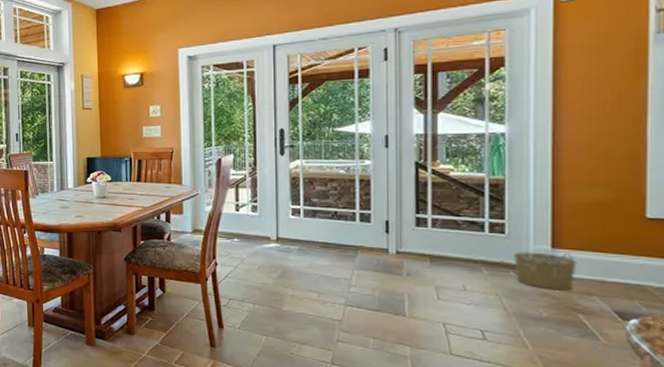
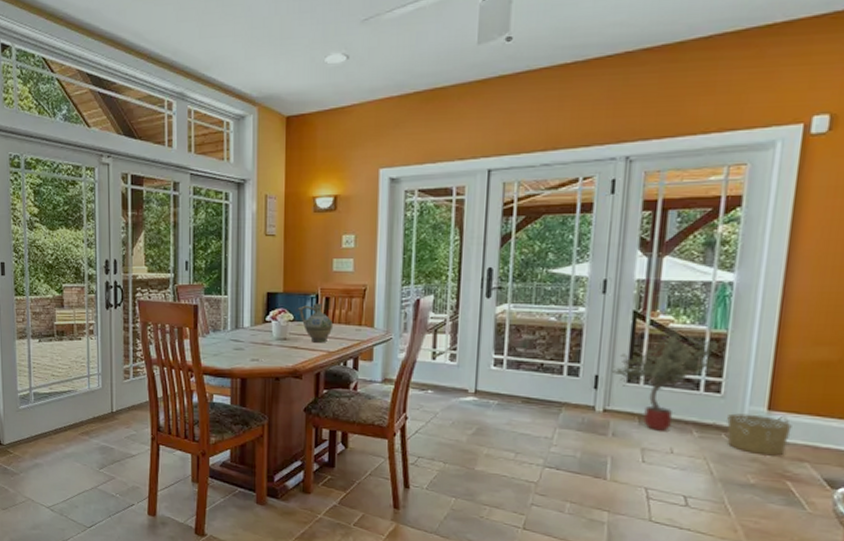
pitcher: none [115,165,146,200] -> present [298,303,334,343]
potted tree: none [400,174,497,270] -> present [611,326,718,431]

